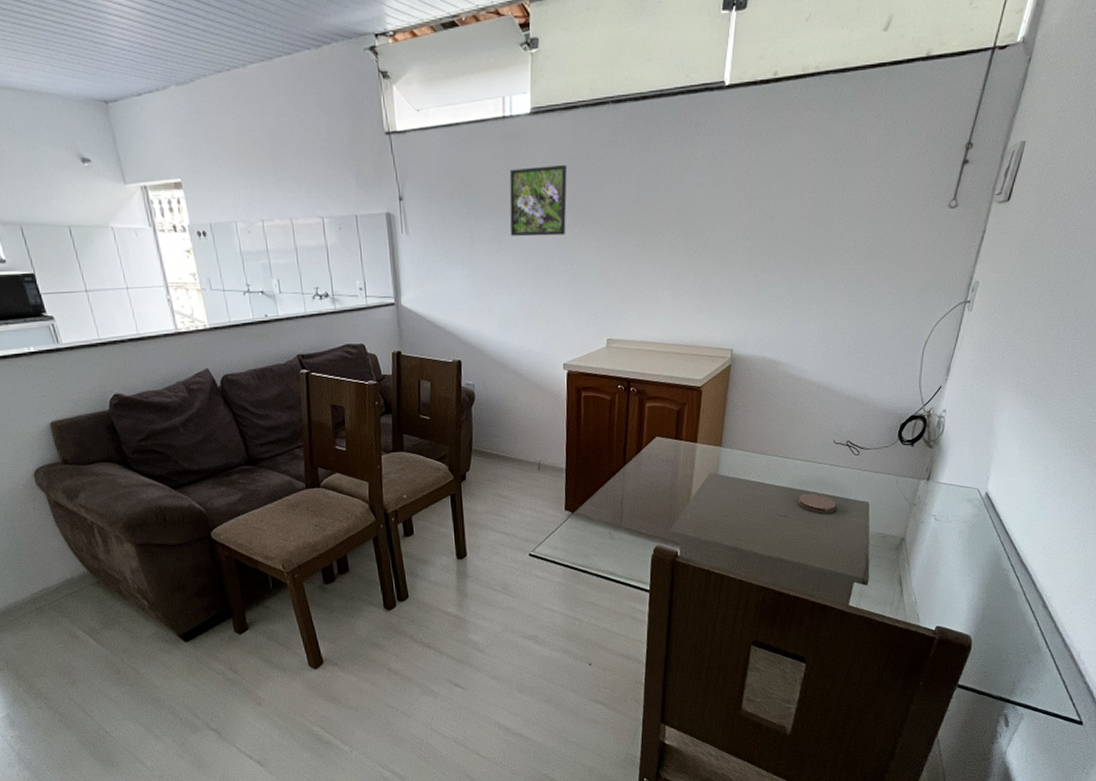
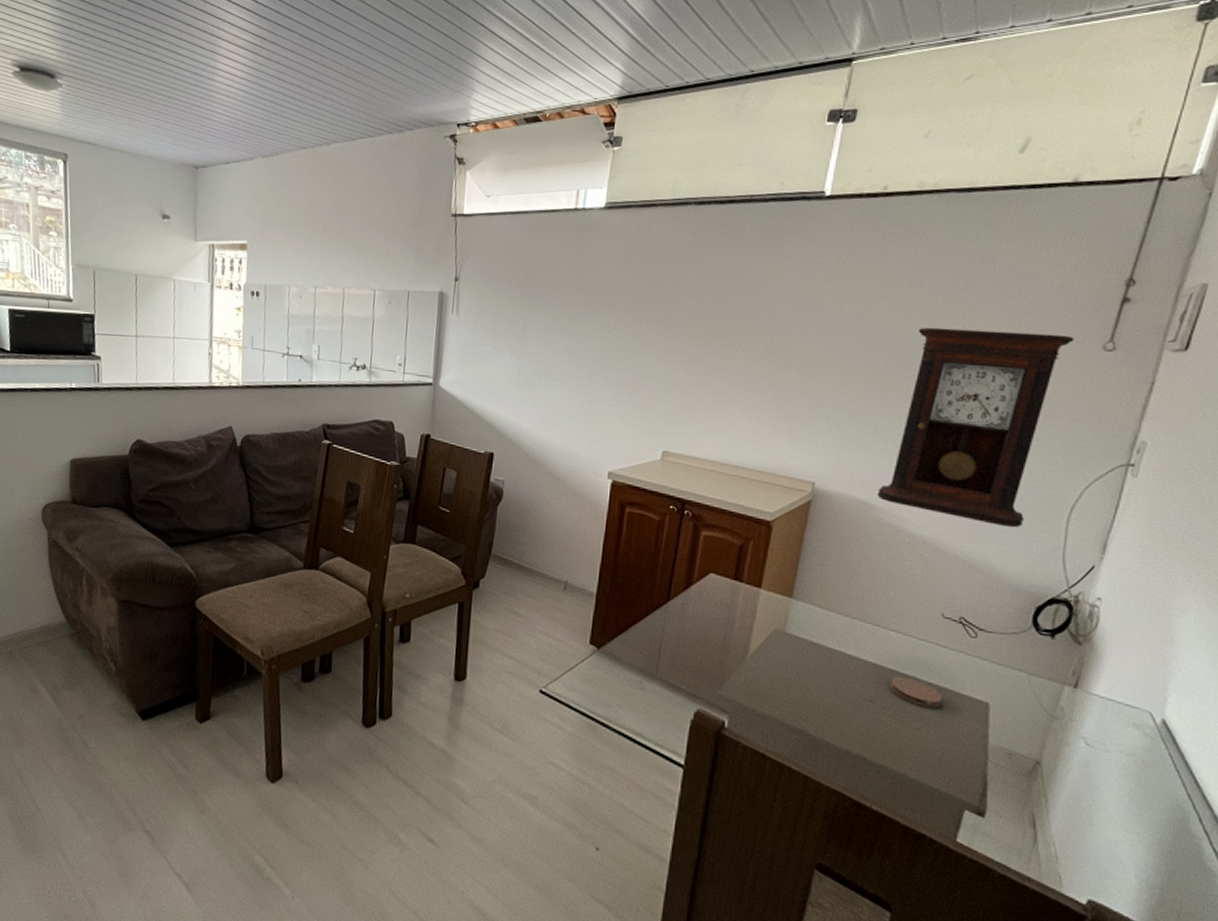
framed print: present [509,164,567,237] -> none [566,260,637,333]
pendulum clock: none [781,197,928,365] -> present [877,327,1075,528]

